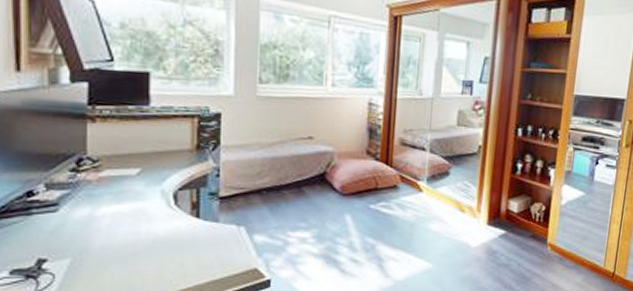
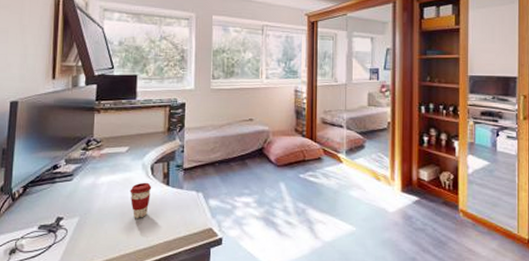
coffee cup: none [144,213,176,258] -> present [130,182,152,218]

